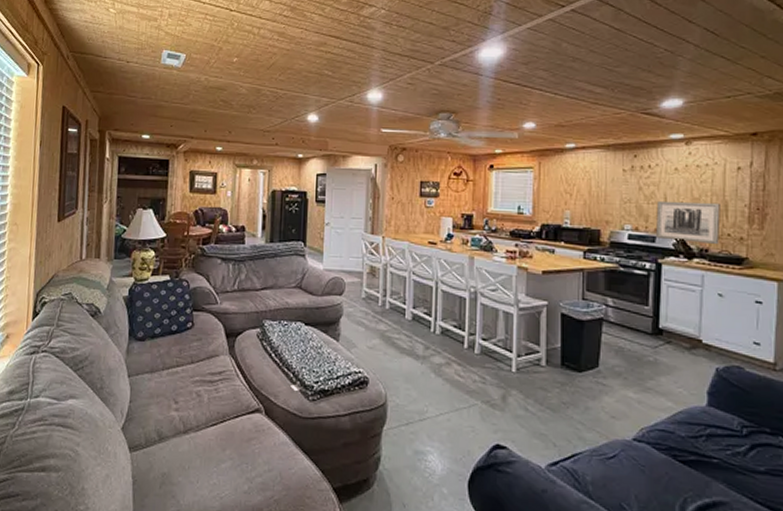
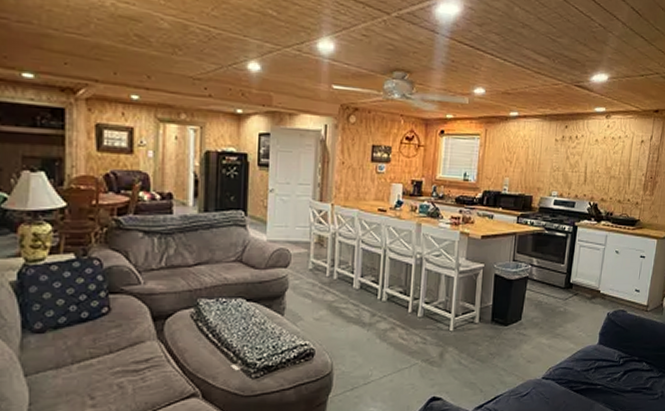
wall art: present [655,200,721,245] -> none [575,169,626,209]

